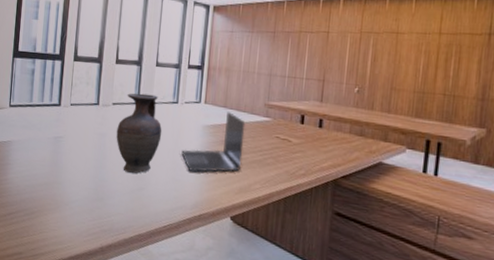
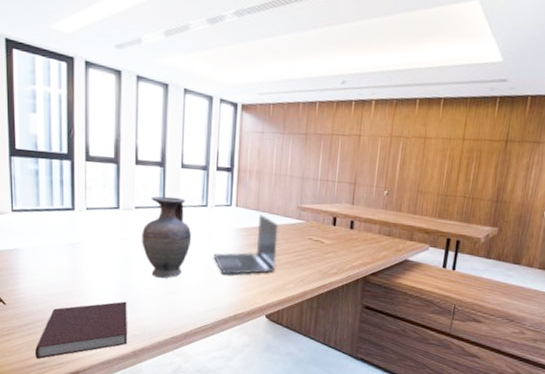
notebook: none [14,195,99,249] -> present [35,301,127,359]

